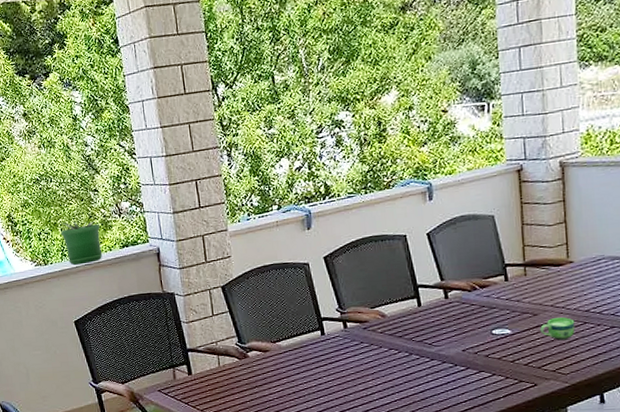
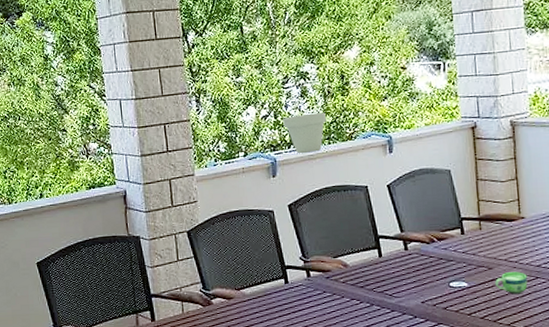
planter: present [61,217,103,266] -> none [27,157,70,205]
flower pot: none [317,161,363,205] -> present [283,112,326,154]

